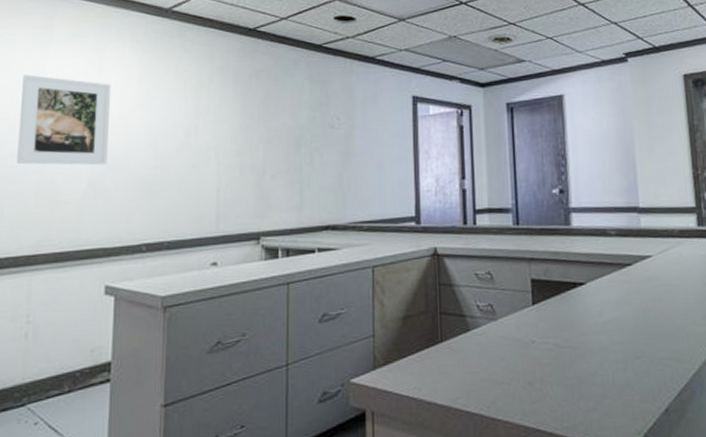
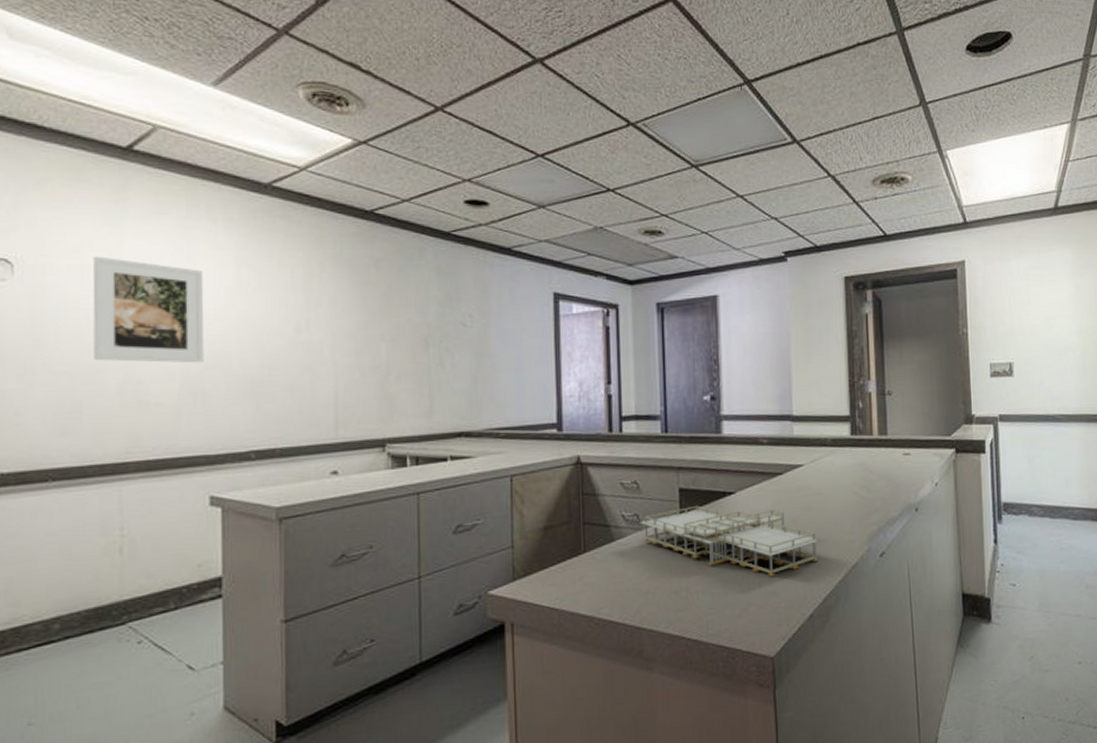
document tray: none [494,296,671,369] -> present [640,505,818,577]

